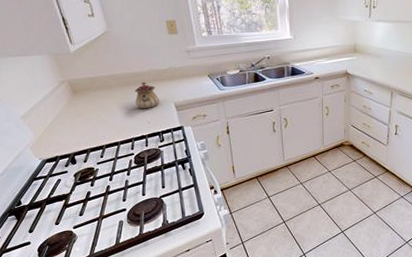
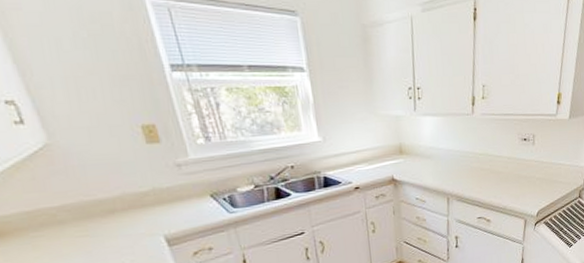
teapot: present [134,82,160,109] -> none [100,211,142,249]

